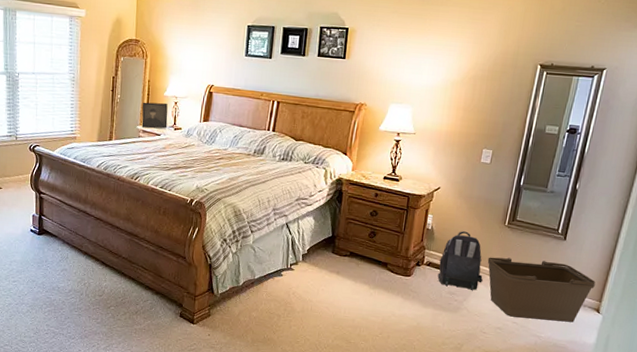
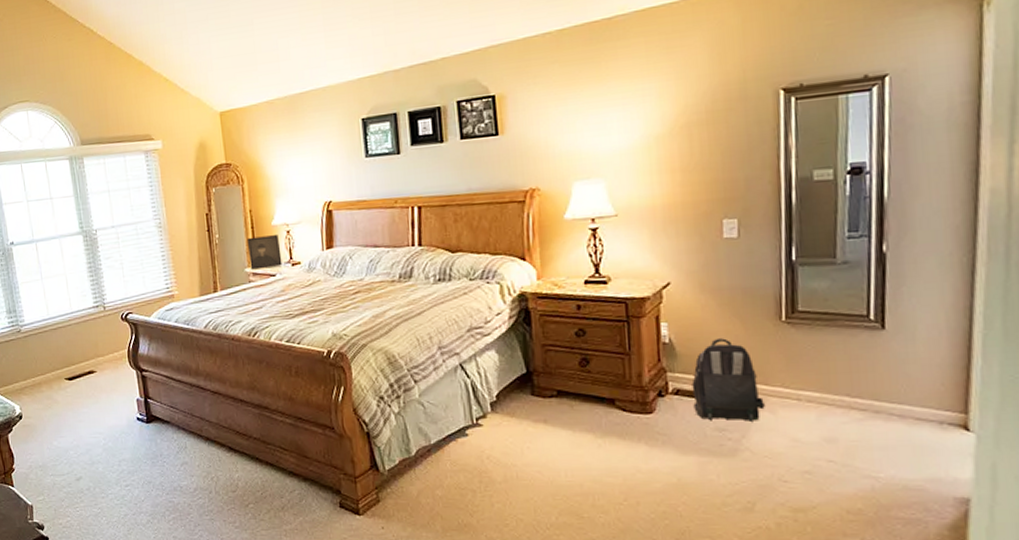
bicycle basket: present [487,257,596,323] -> none [765,364,951,453]

